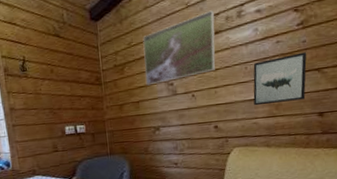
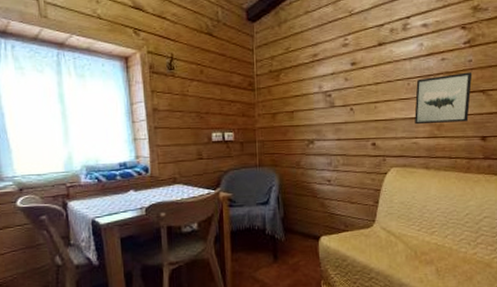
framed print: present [143,10,216,86] -> none [301,21,379,95]

